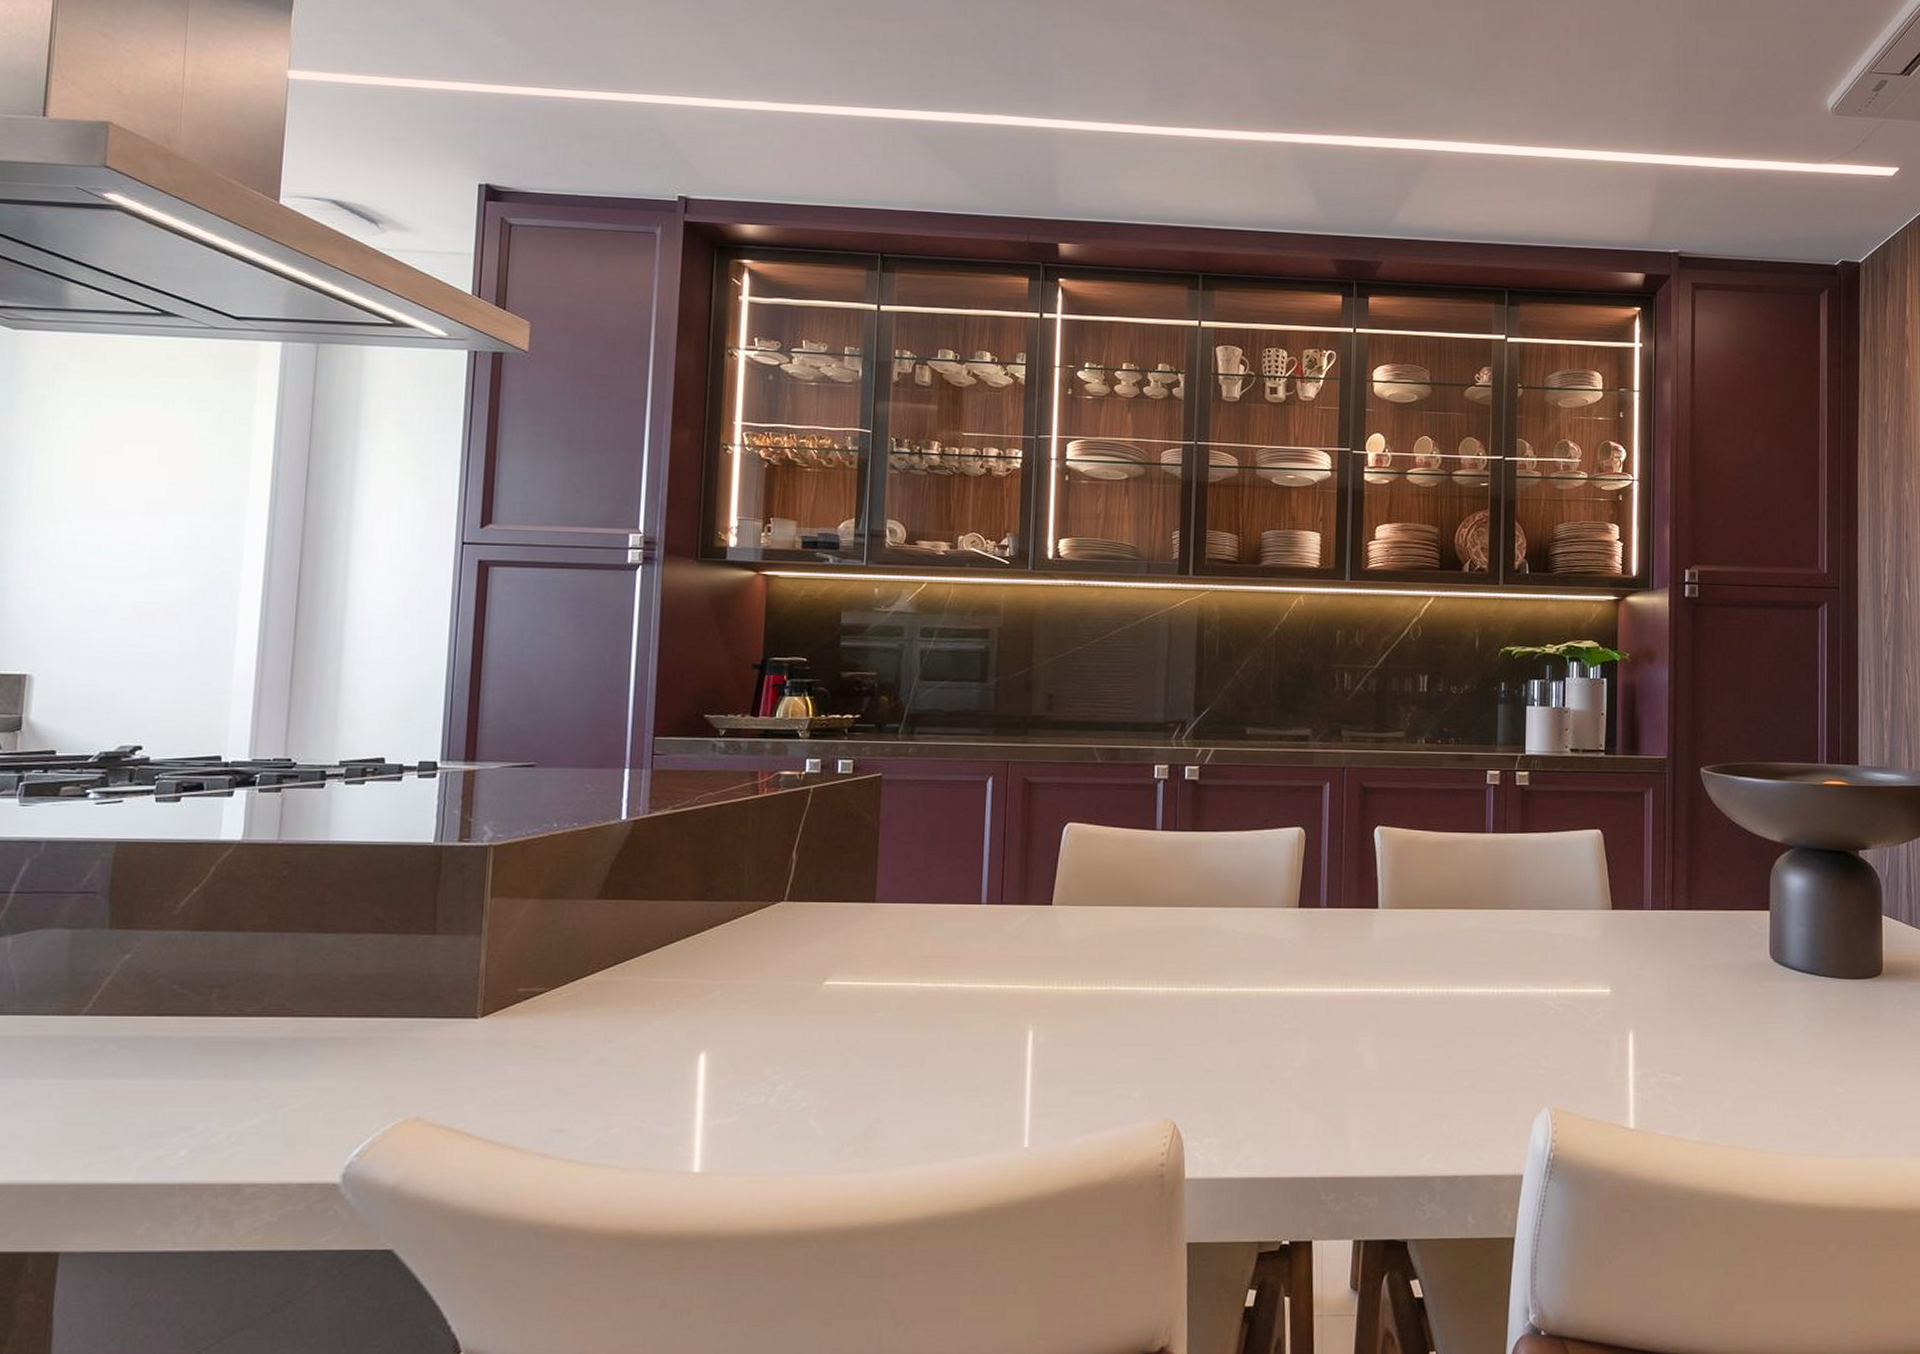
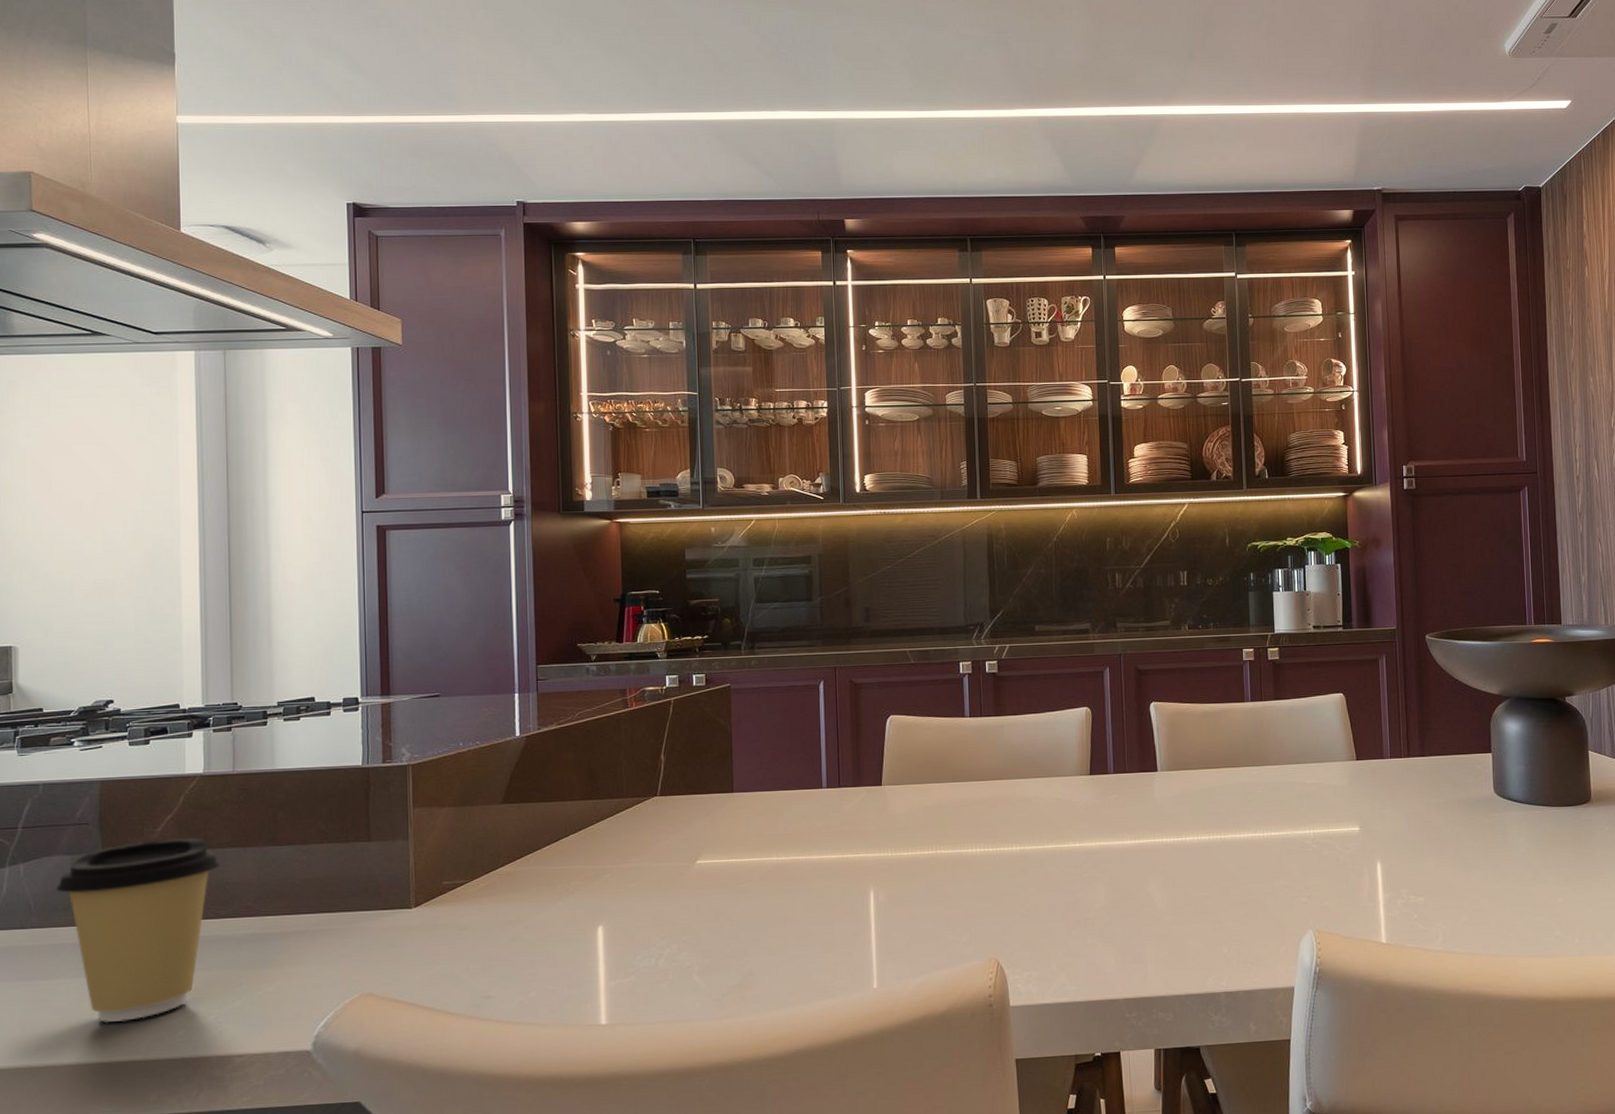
coffee cup: none [48,916,252,1136] -> present [55,837,221,1023]

